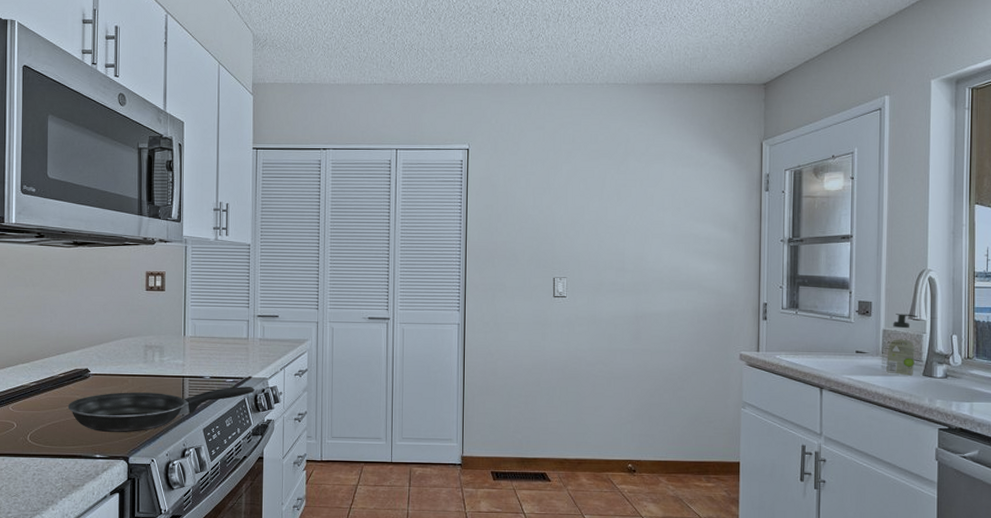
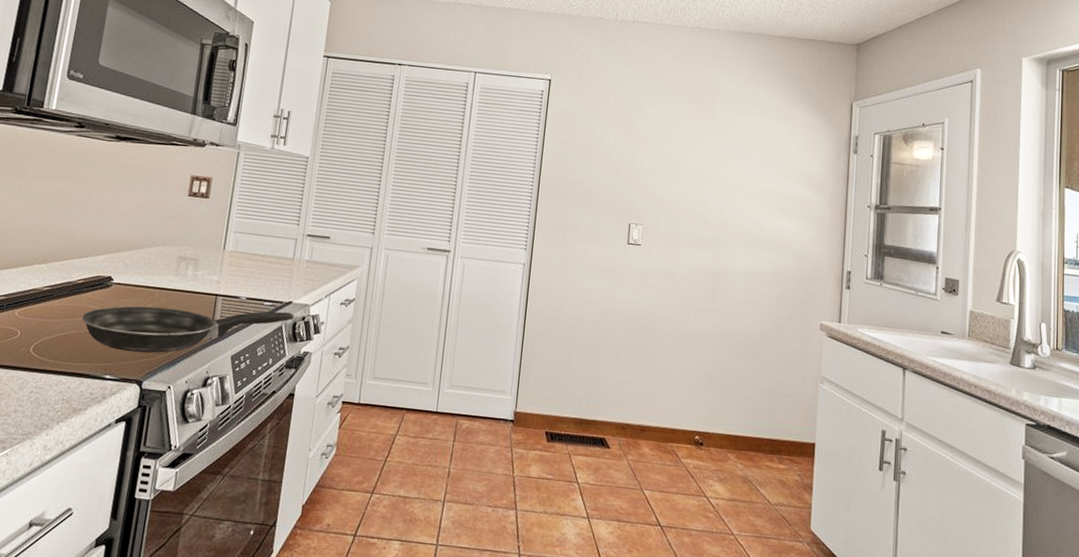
soap dispenser: present [881,314,918,376] -> none [967,295,1006,364]

